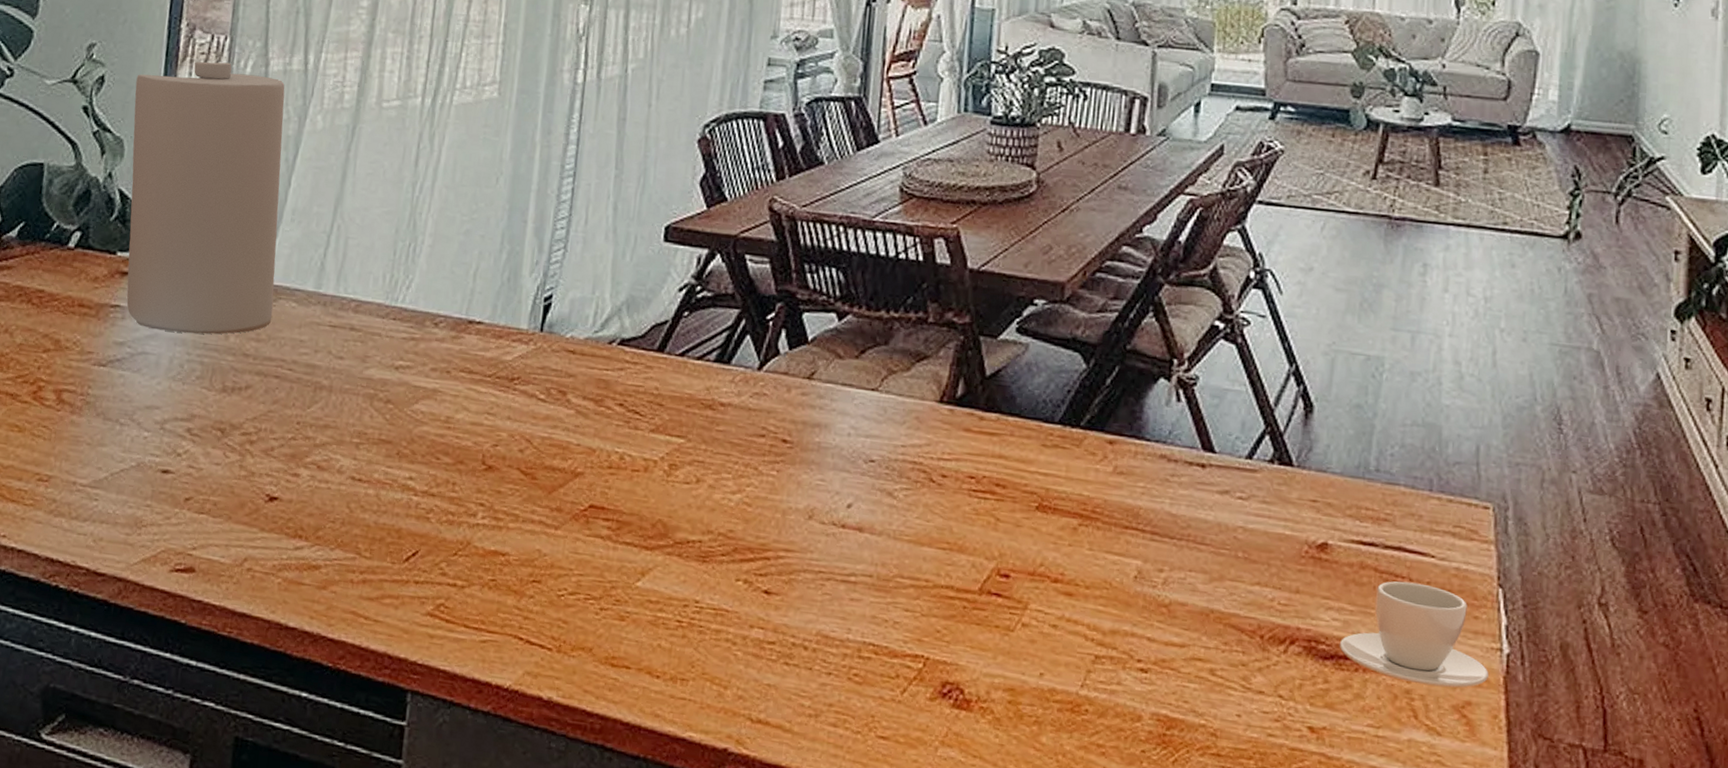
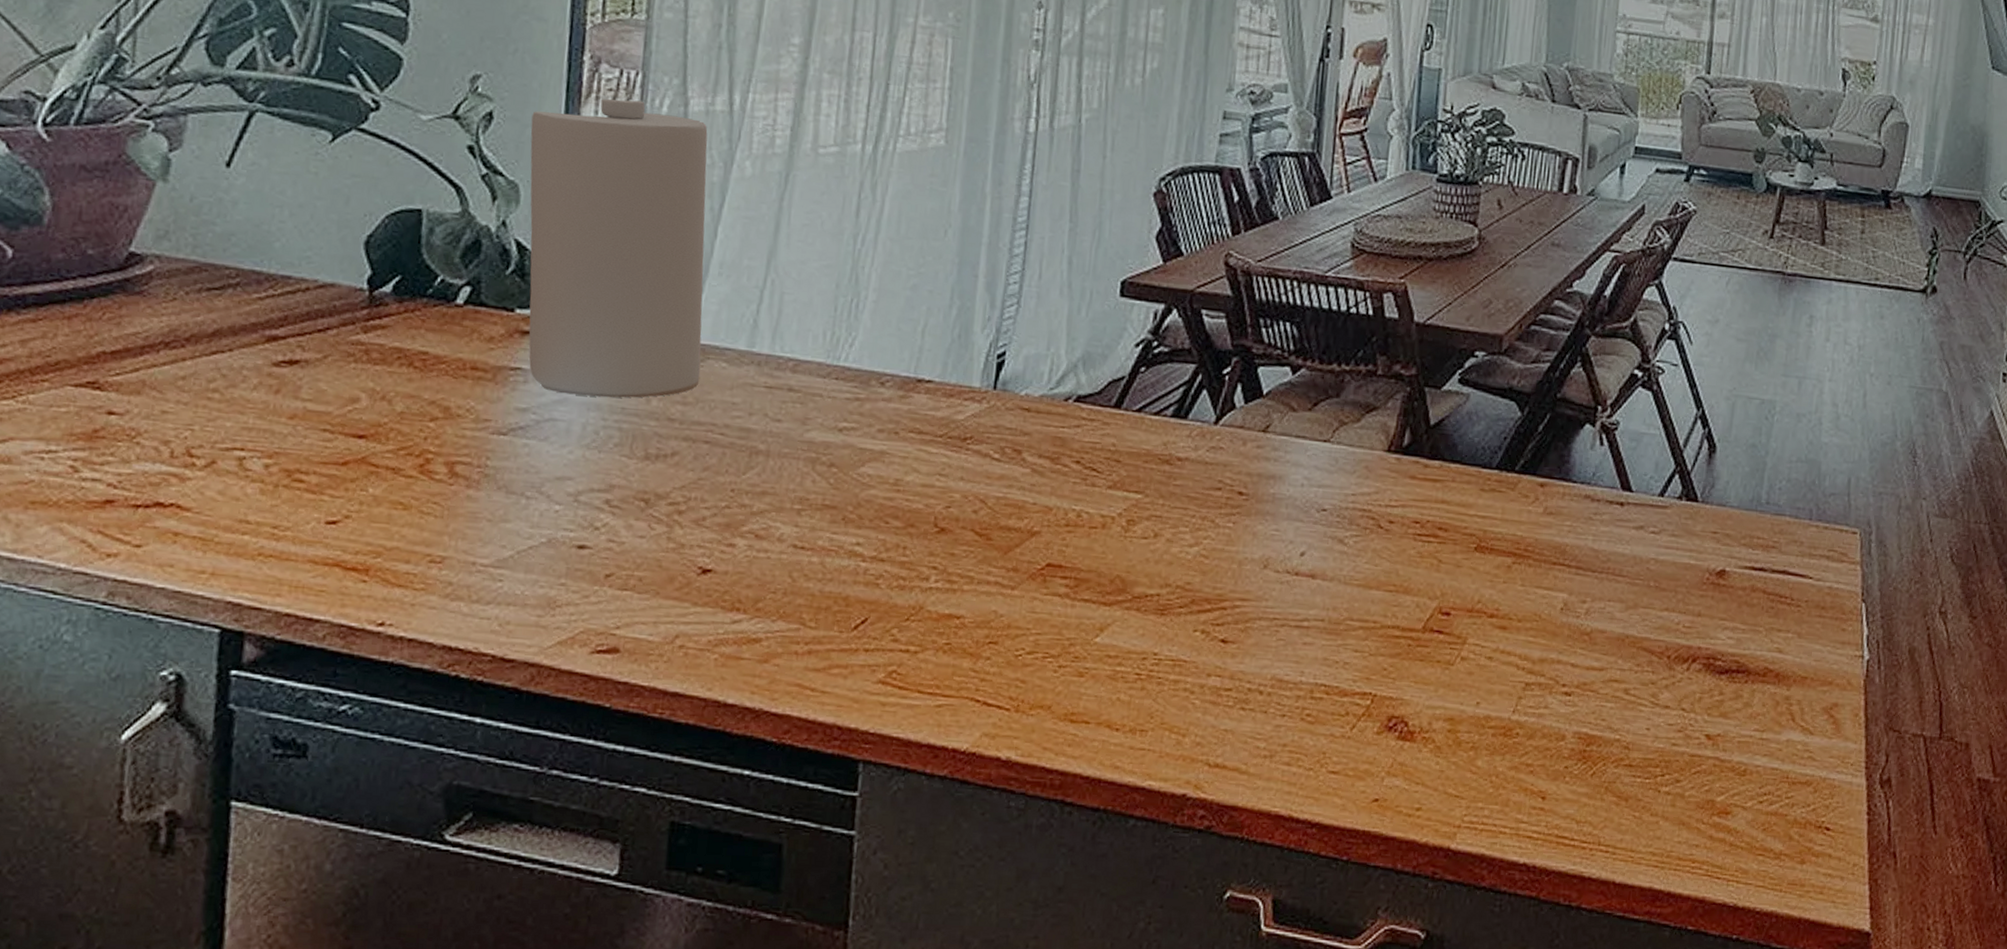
teacup: present [1339,581,1490,688] -> none [1732,601,1853,693]

